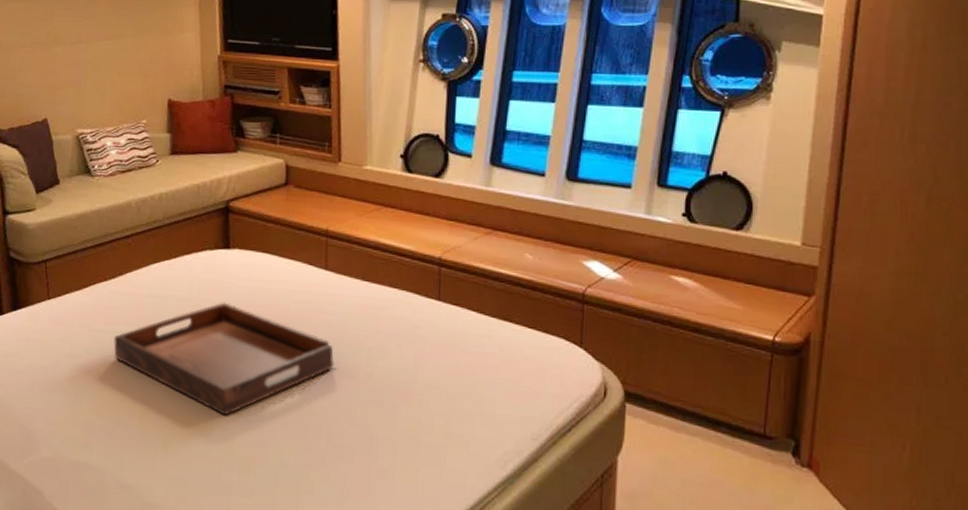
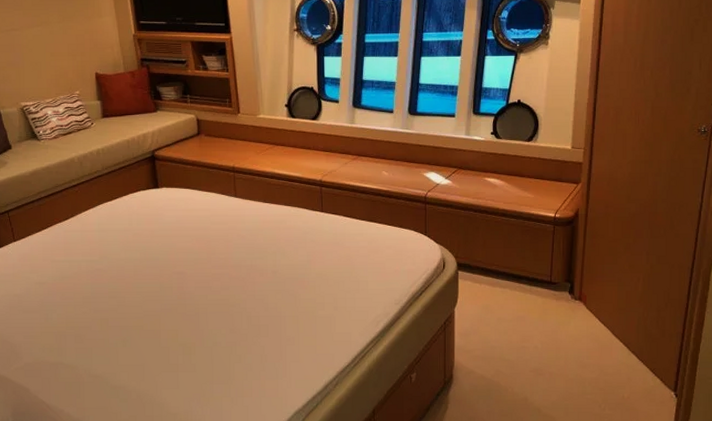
serving tray: present [113,302,335,416] -> none [73,229,248,315]

